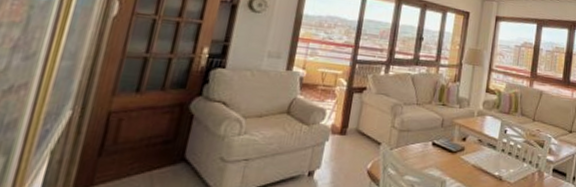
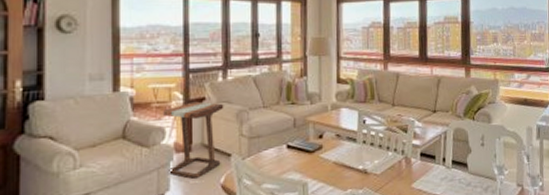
side table: none [320,89,382,166] -> present [163,101,224,184]

